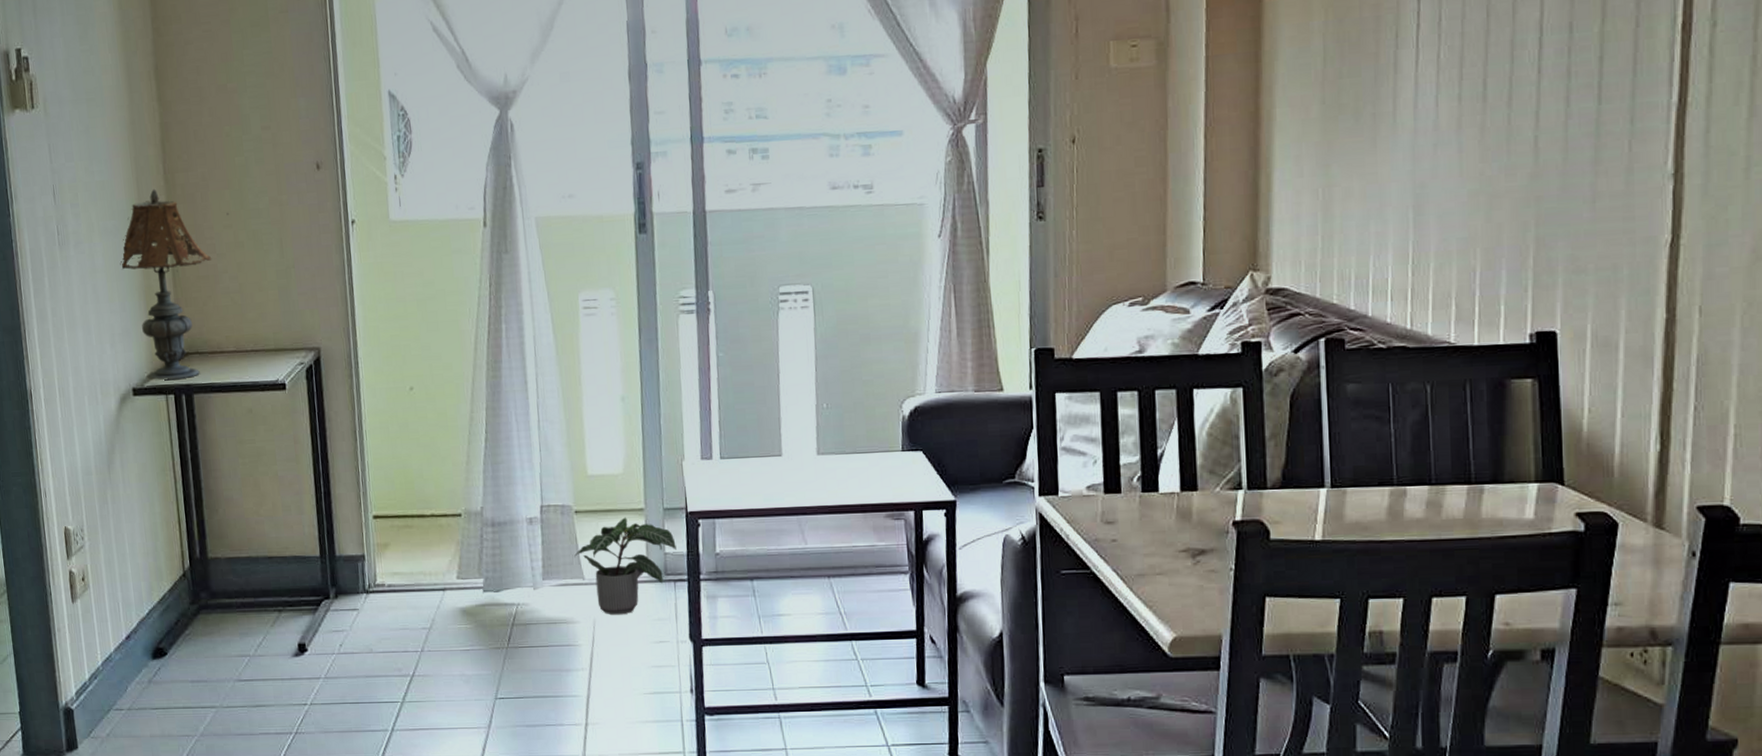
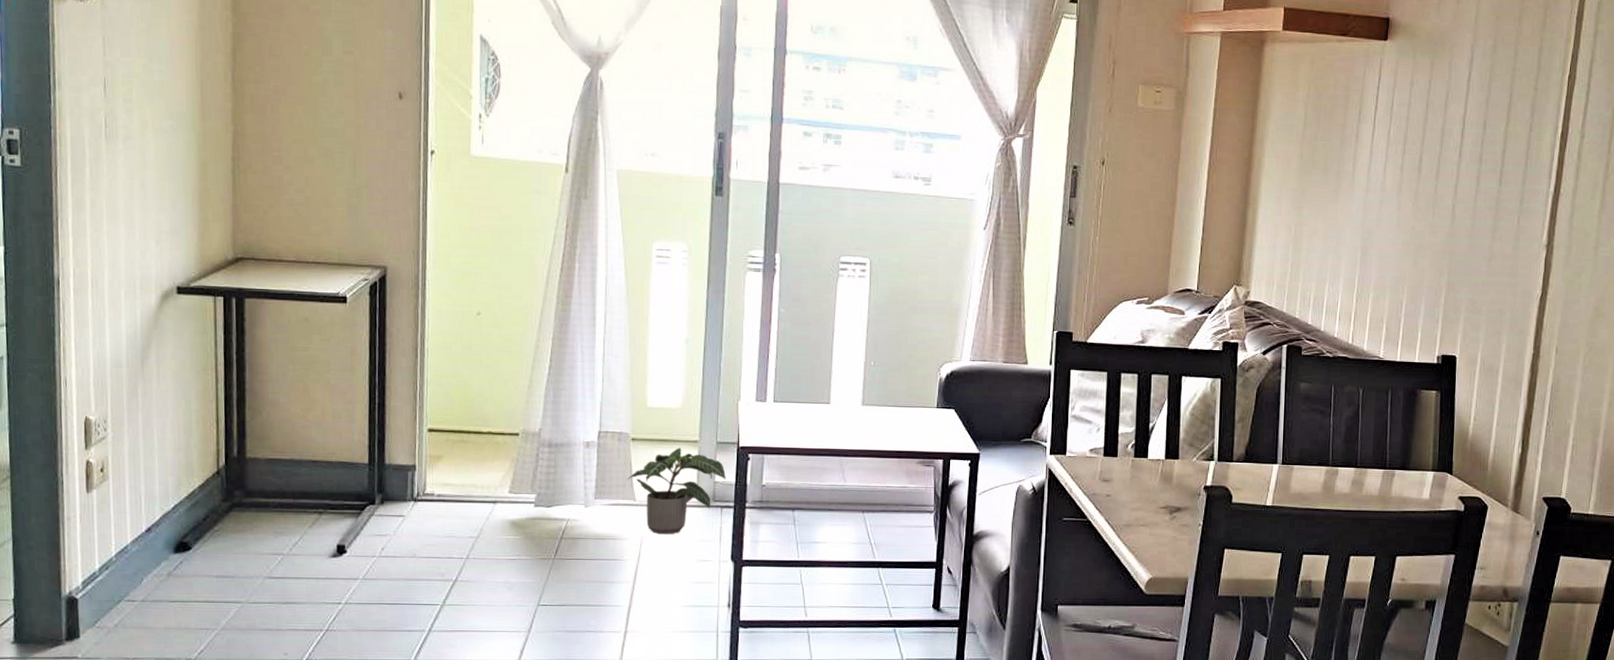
table lamp: present [120,188,229,380] -> none [174,95,301,283]

